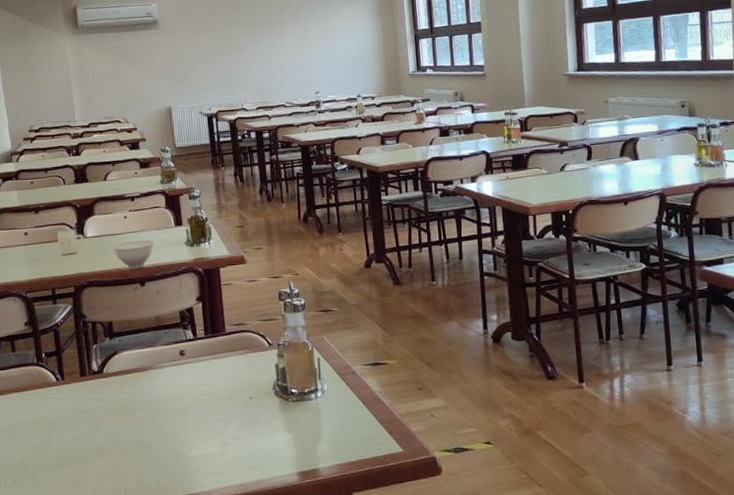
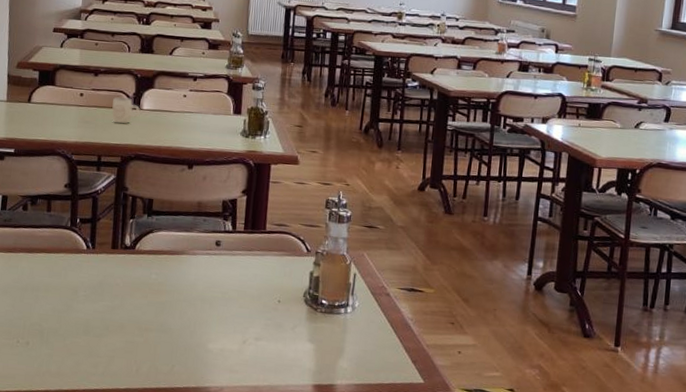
bowl: present [112,239,155,270] -> none [166,120,210,151]

